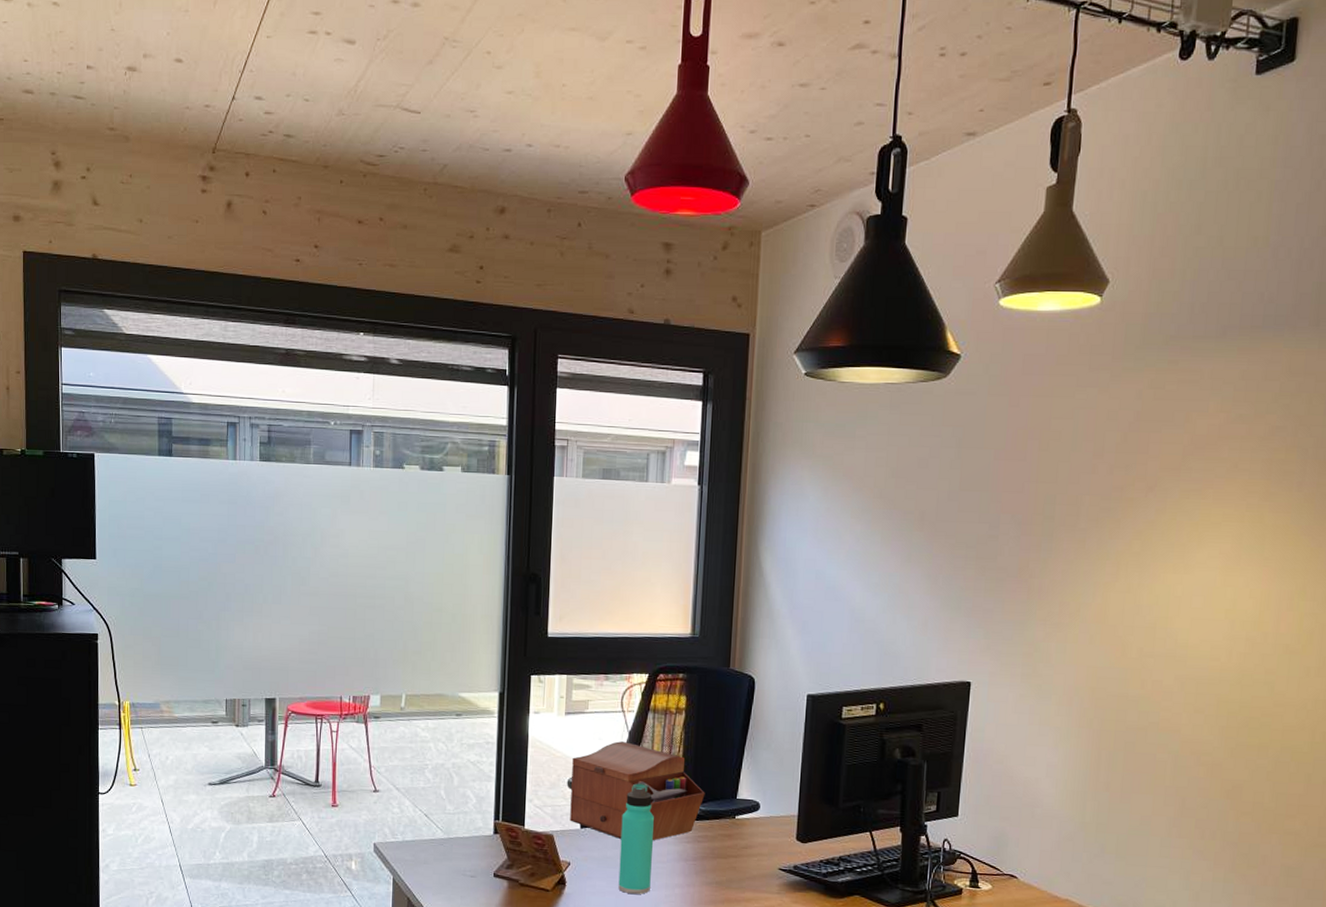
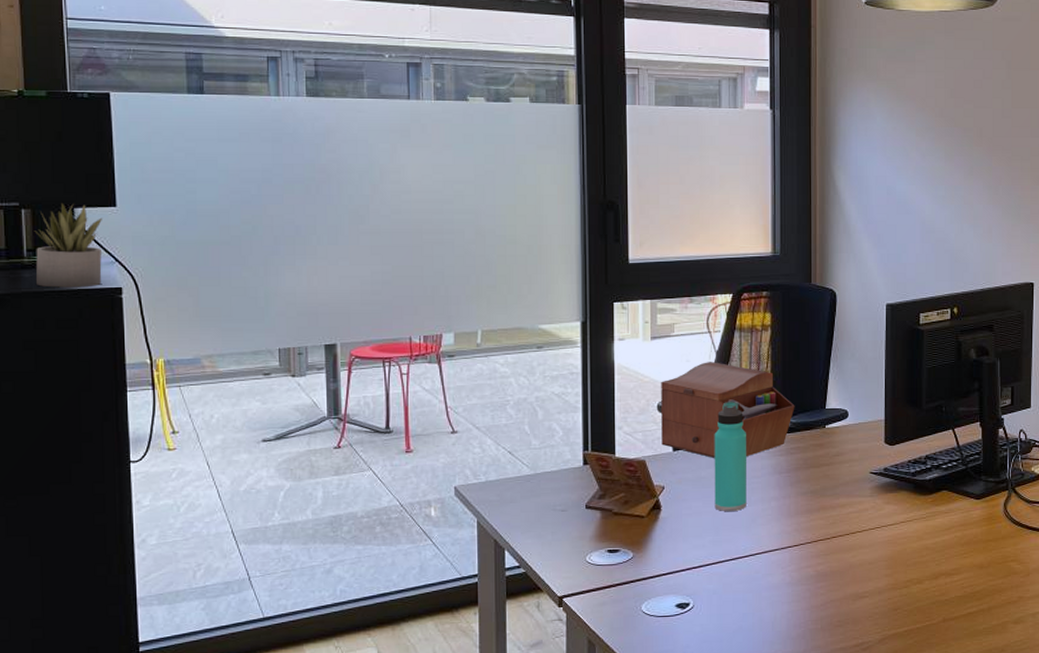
succulent plant: none [29,554,84,632] -> present [34,203,102,288]

